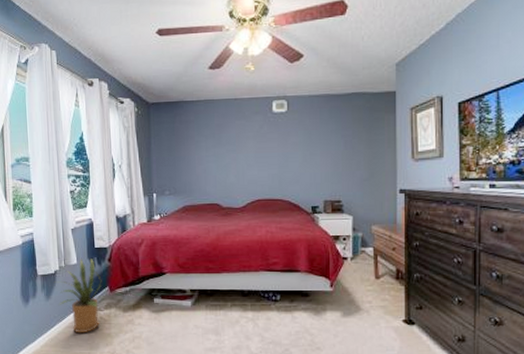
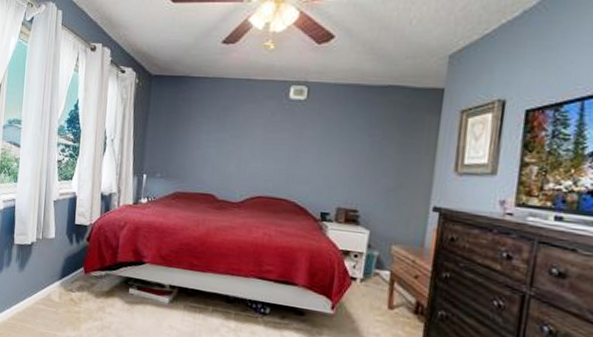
house plant: present [53,259,102,333] -> none [29,233,78,313]

